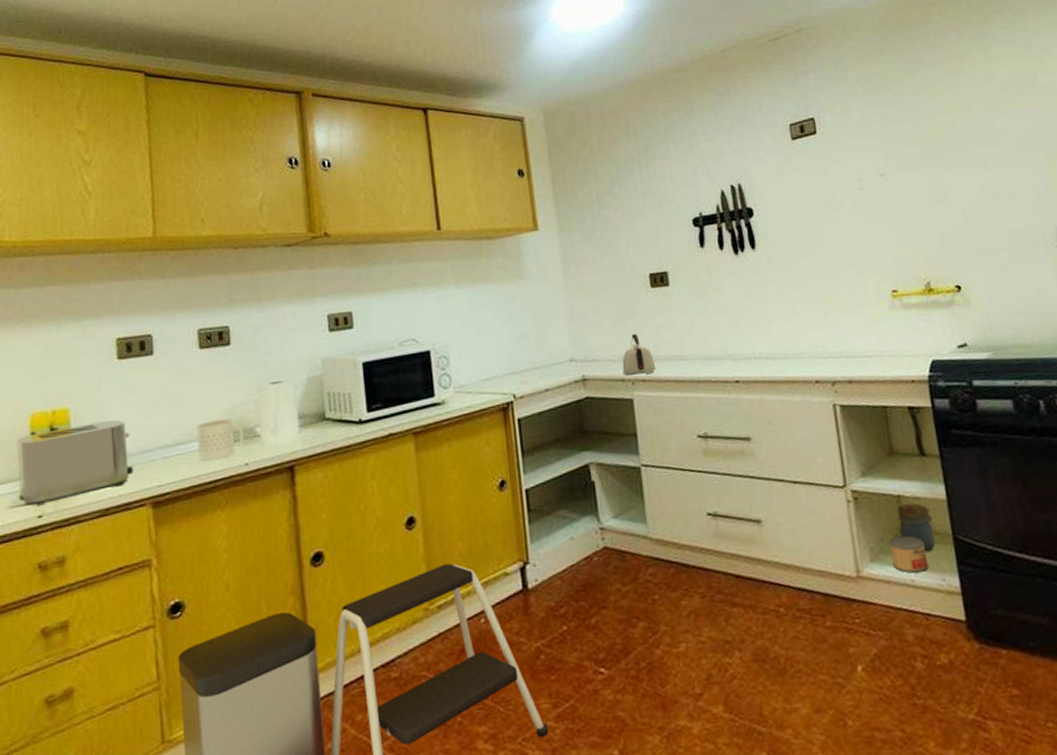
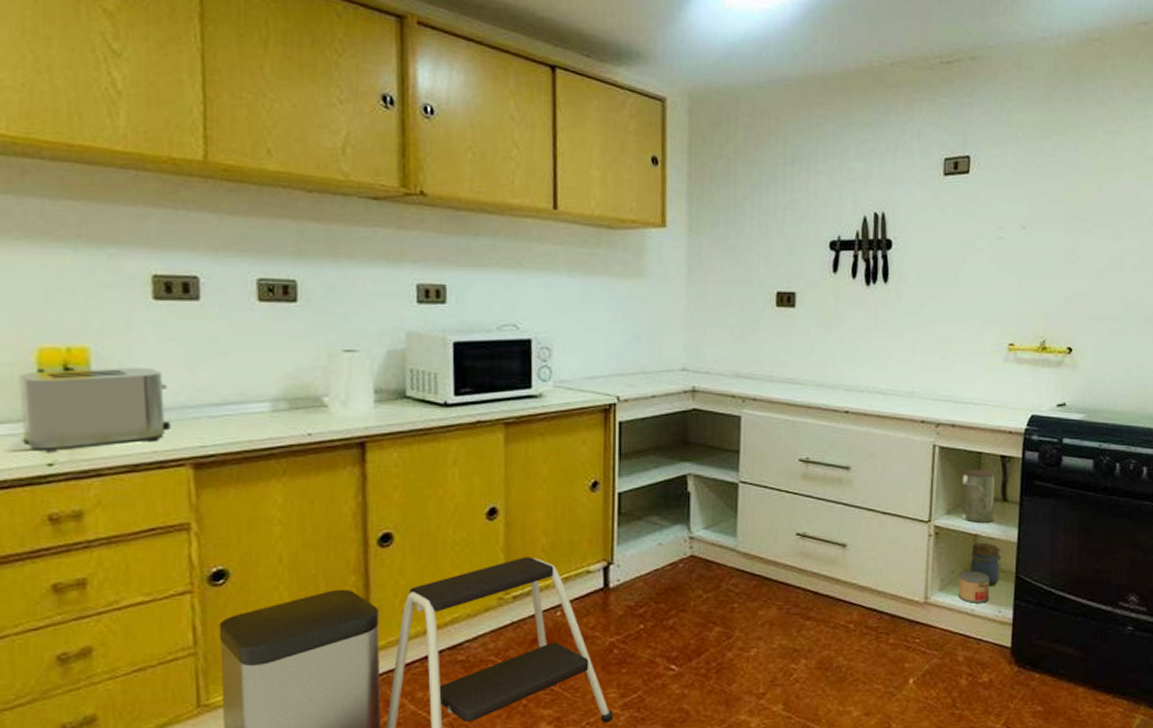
mug: present [196,418,245,461] -> none [250,383,309,426]
kettle: present [622,333,657,375] -> none [735,351,769,394]
jar: none [870,424,915,483] -> present [961,469,995,523]

